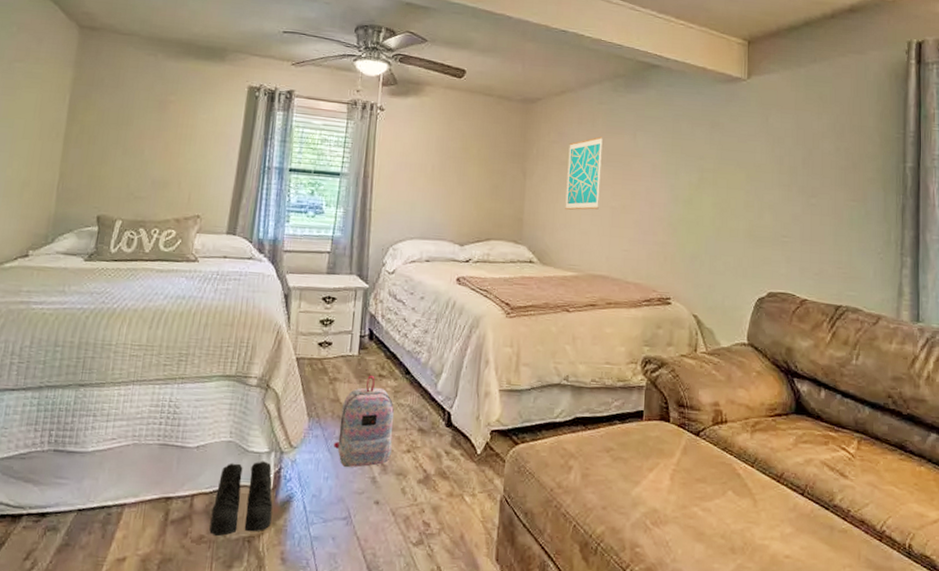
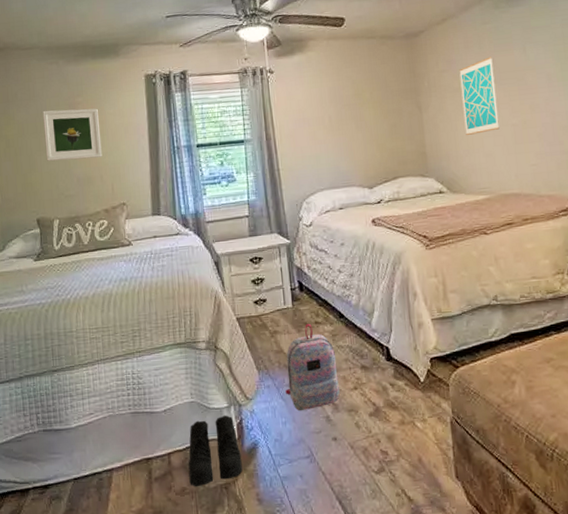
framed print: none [122,102,190,163] -> present [43,108,102,161]

